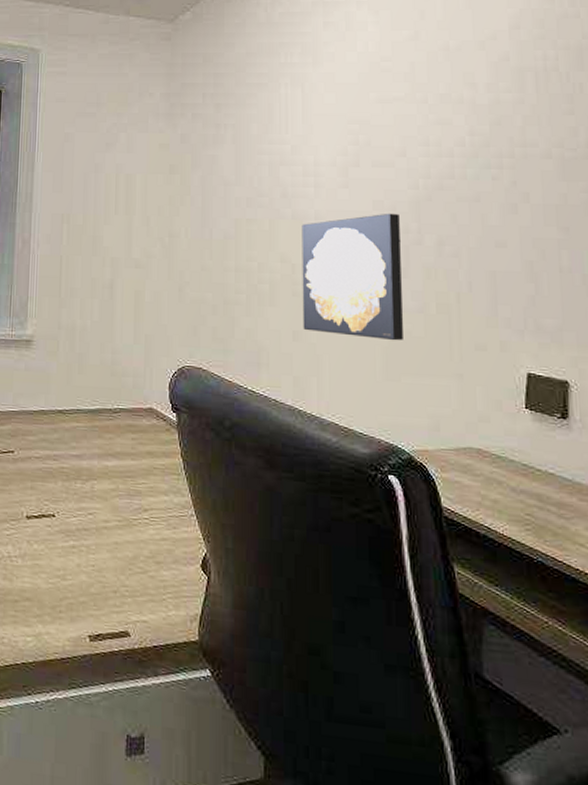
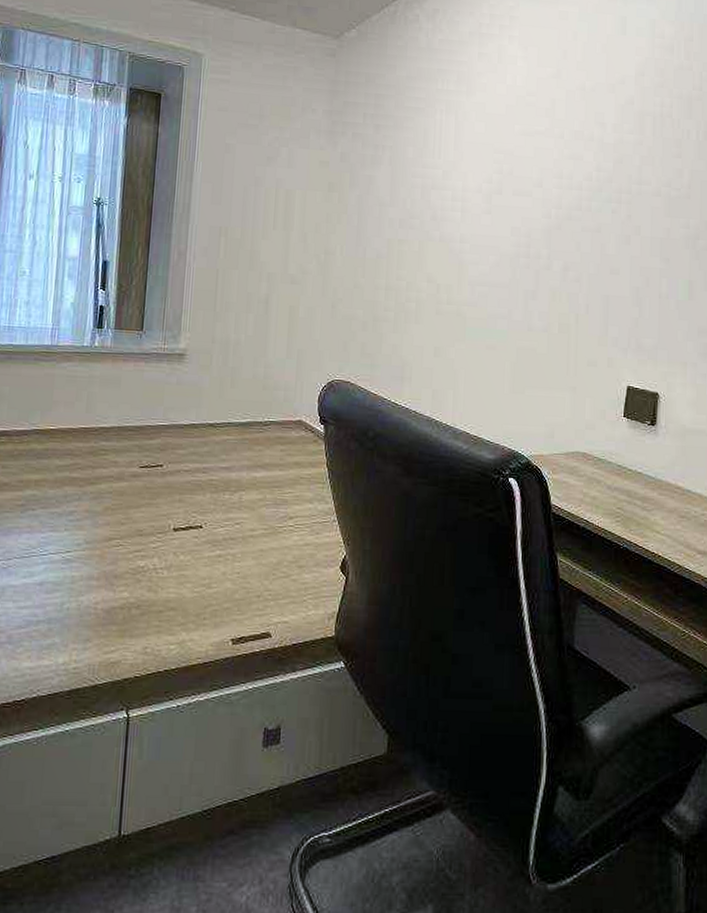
wall art: present [301,213,403,341] -> none [443,239,534,357]

